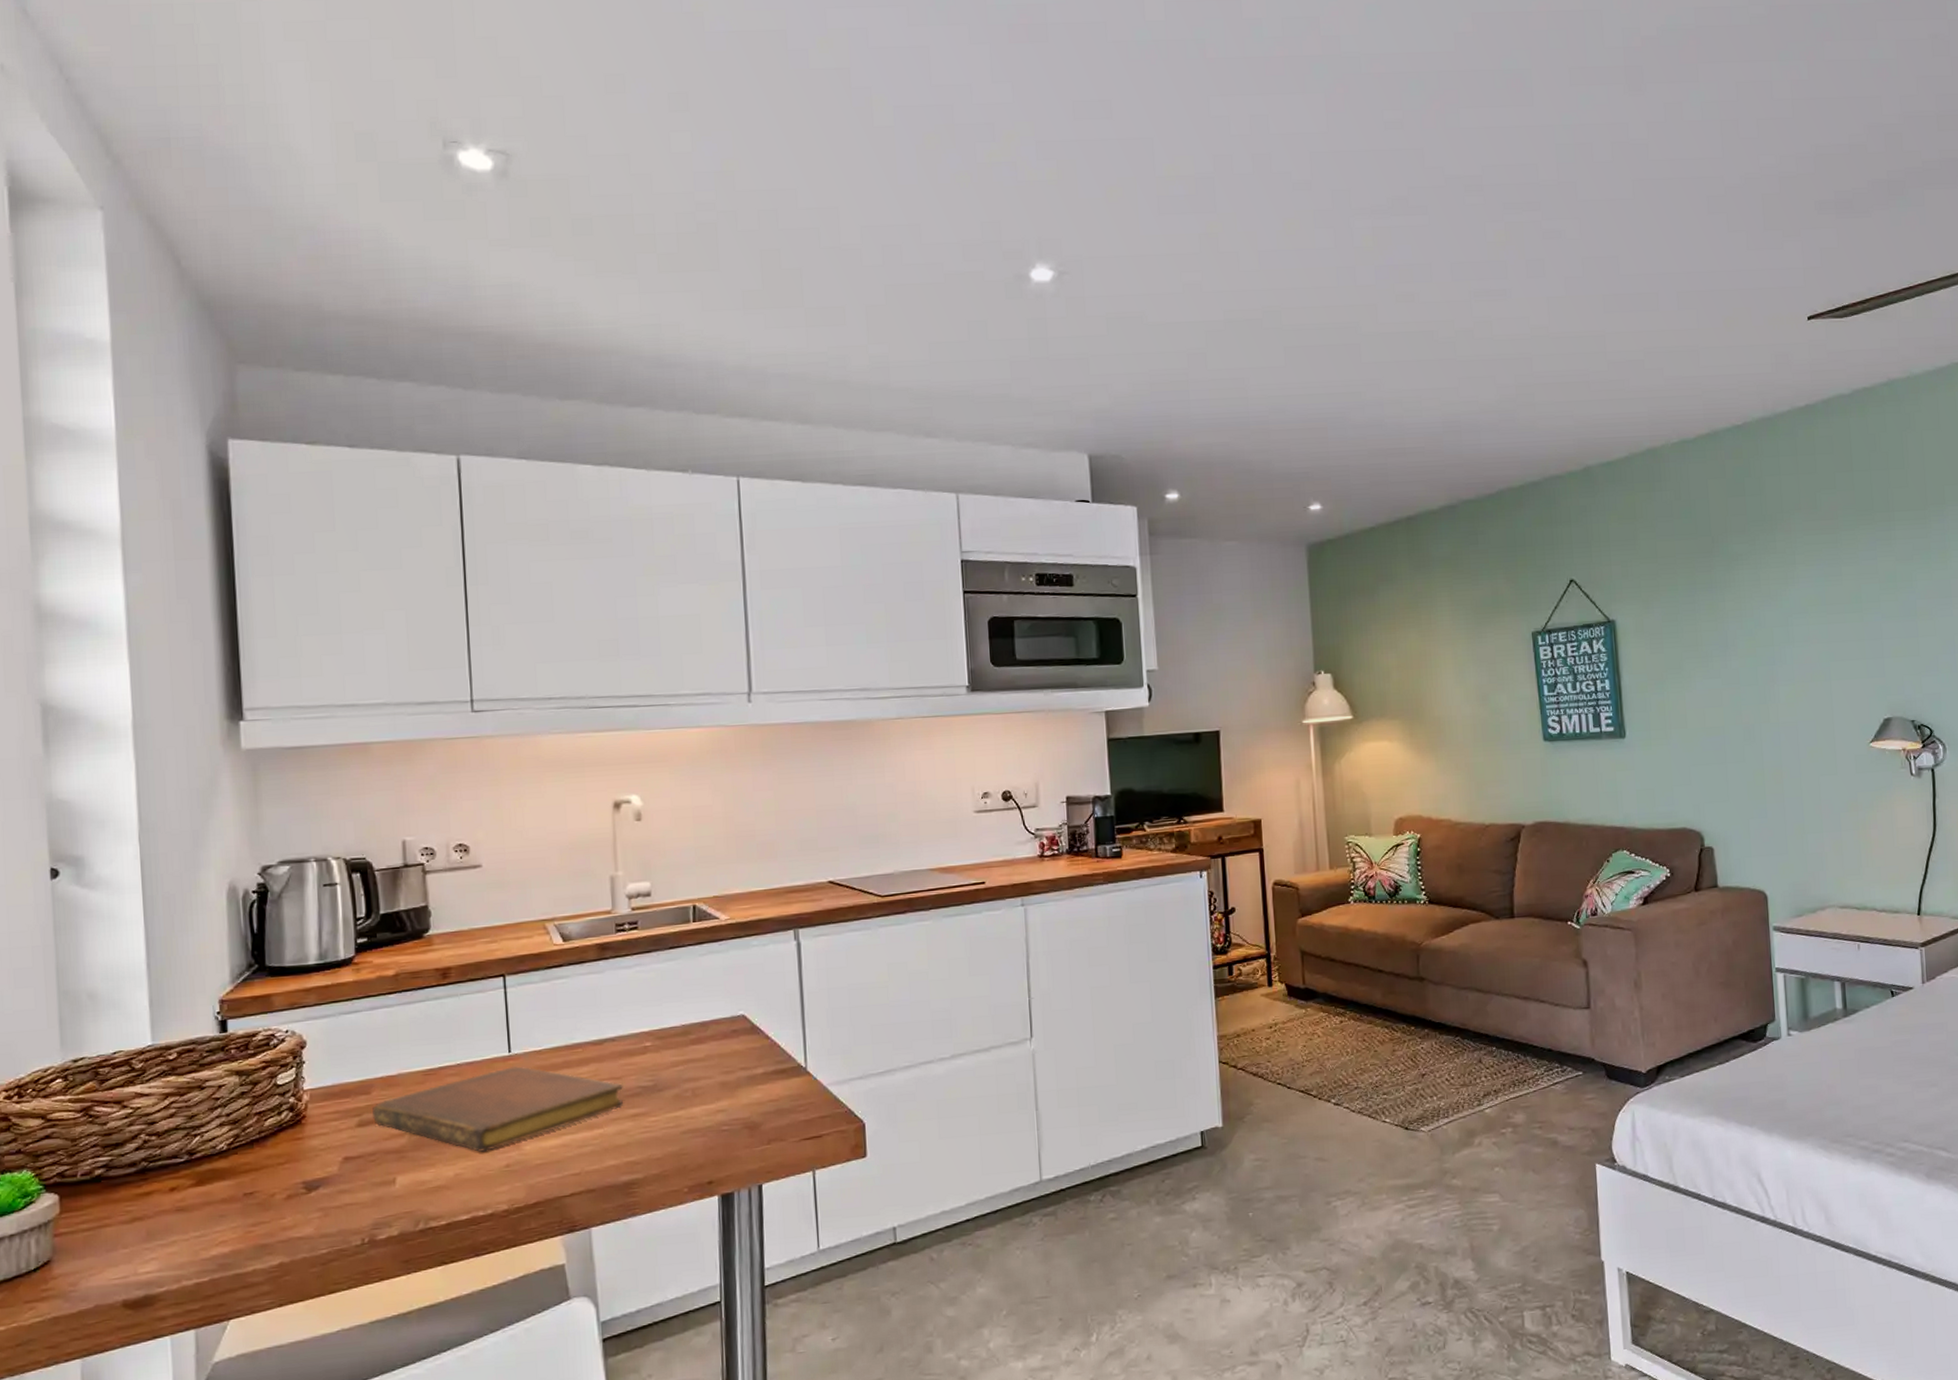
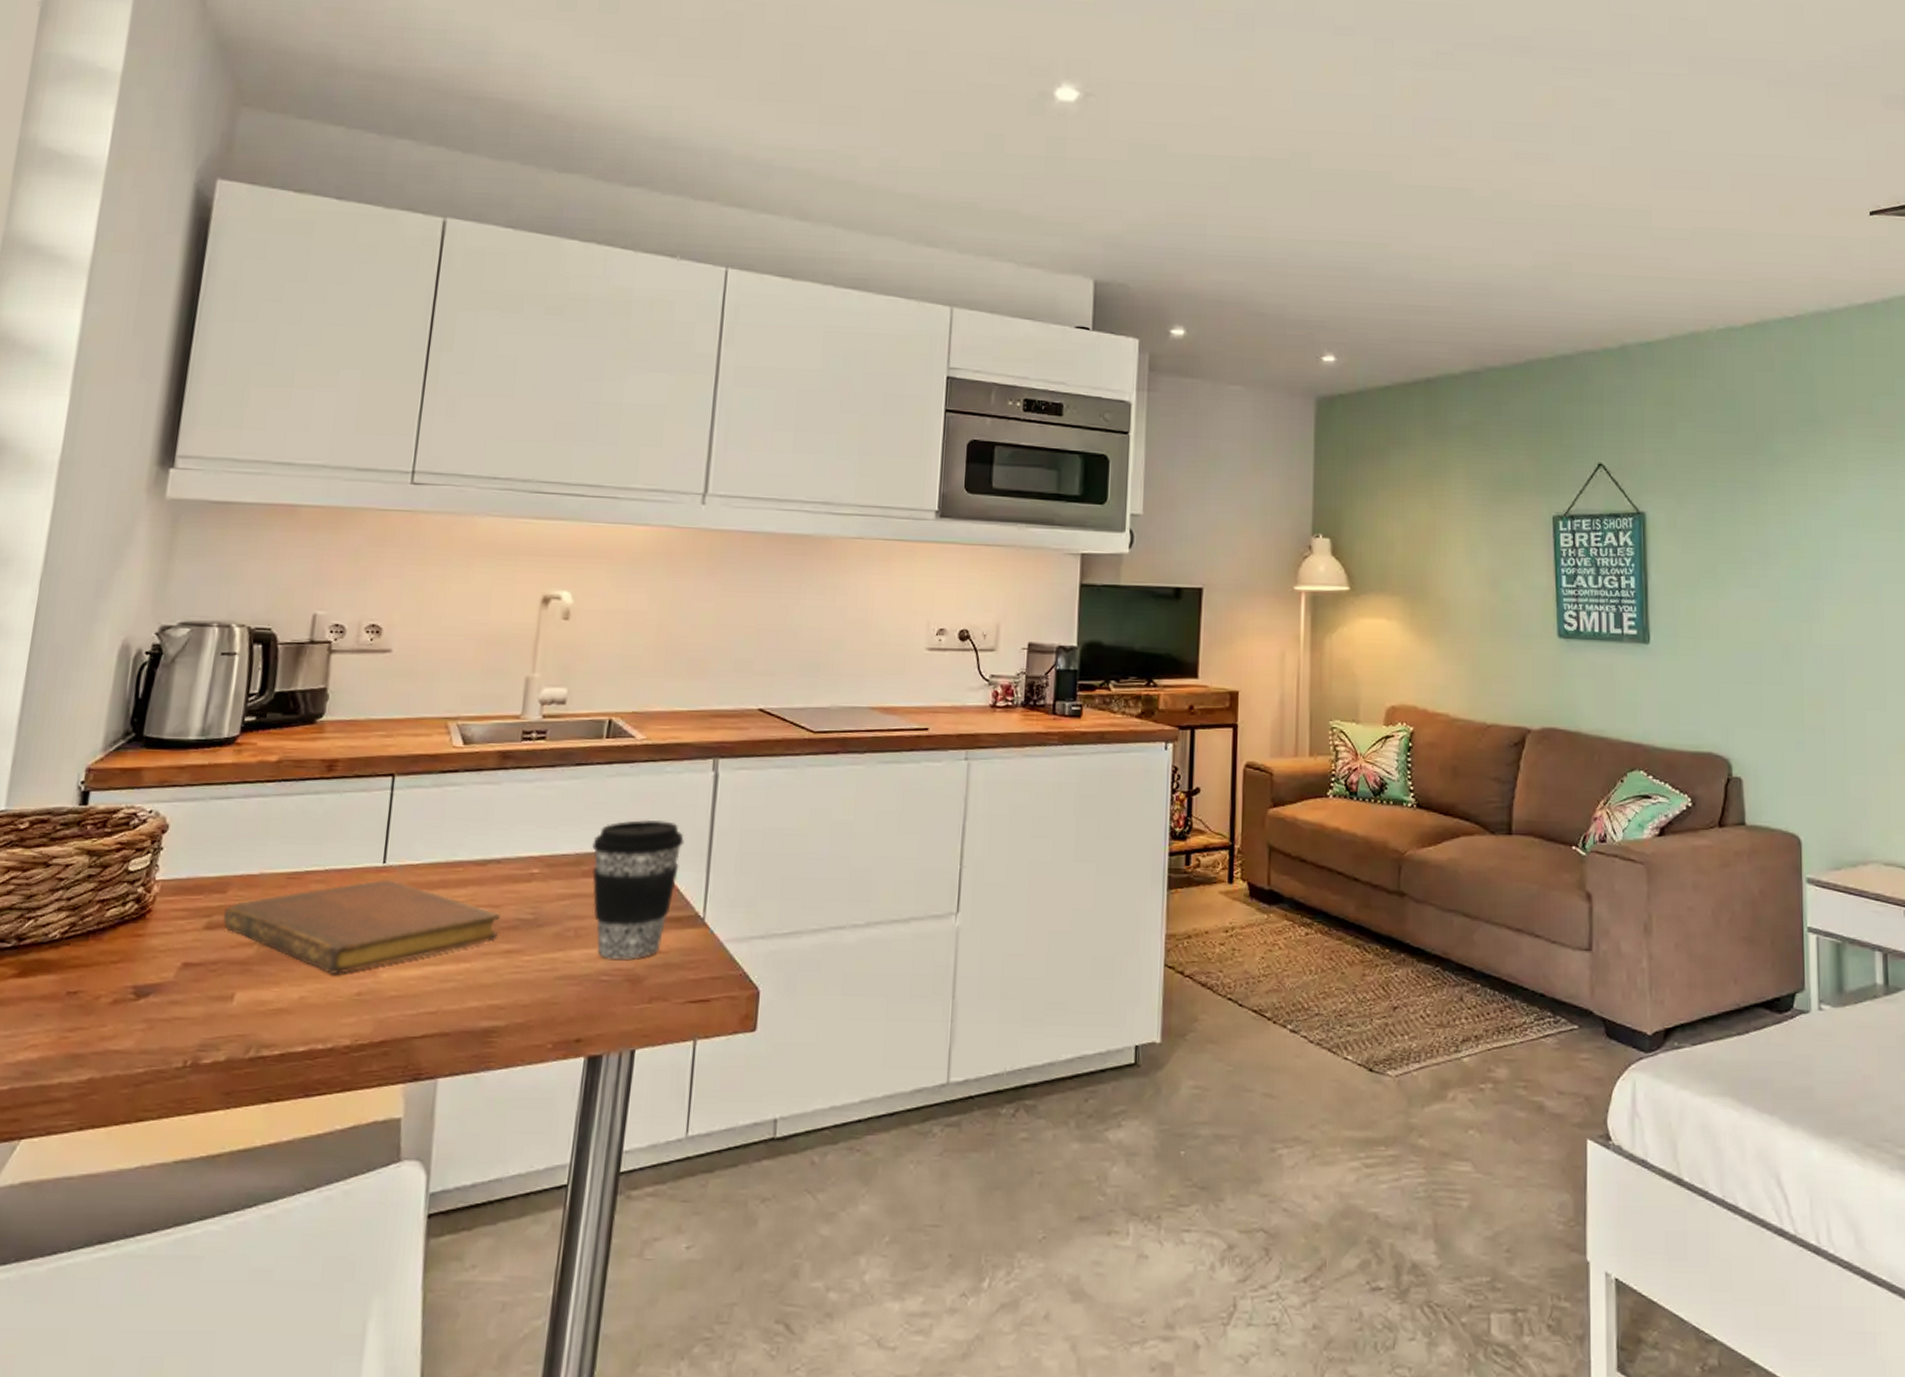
coffee cup: none [696,987,778,1112] -> present [592,819,684,961]

